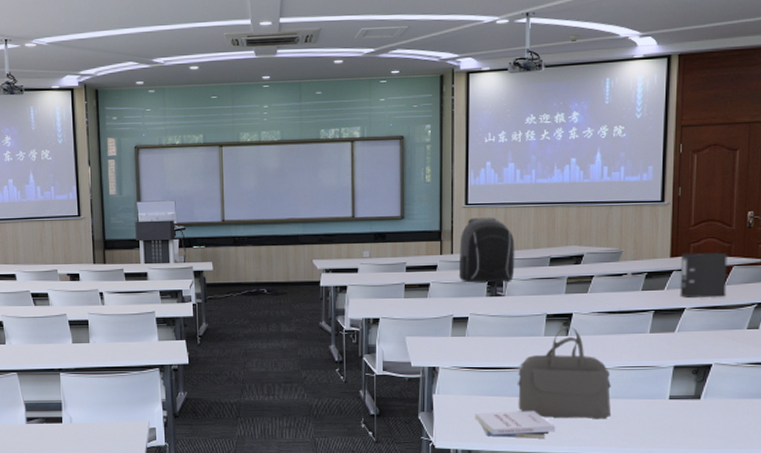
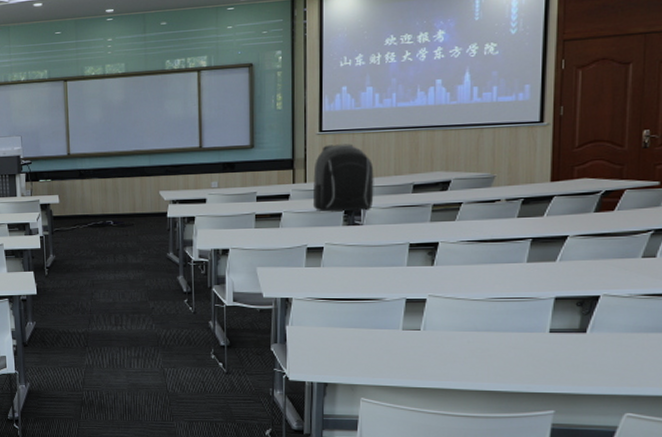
books: present [475,411,556,439] -> none [331,343,421,372]
handbag: present [517,326,612,420] -> none [377,256,483,353]
binder: present [680,252,727,298] -> none [562,175,618,224]

